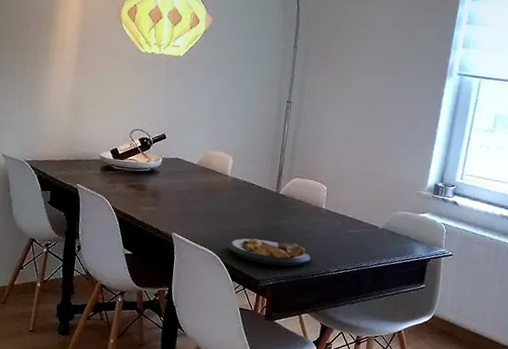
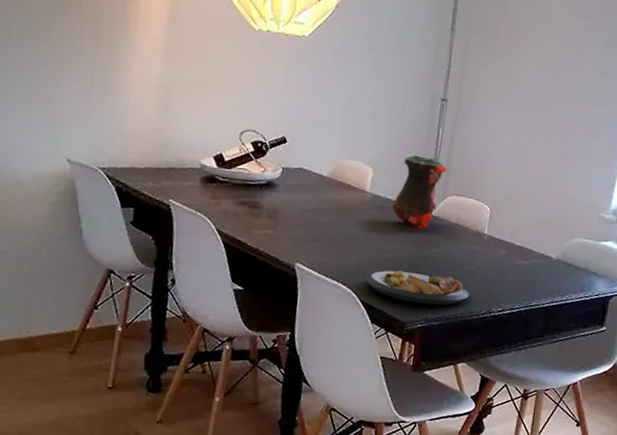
vase: none [248,146,292,206] -> present [392,154,447,231]

